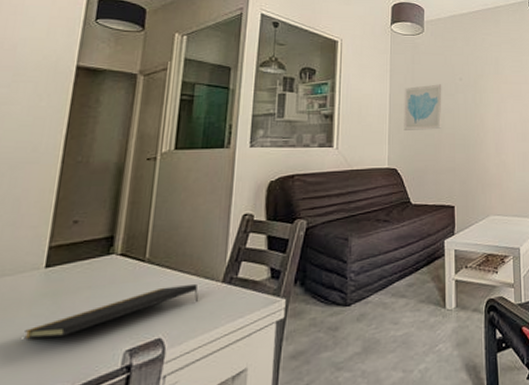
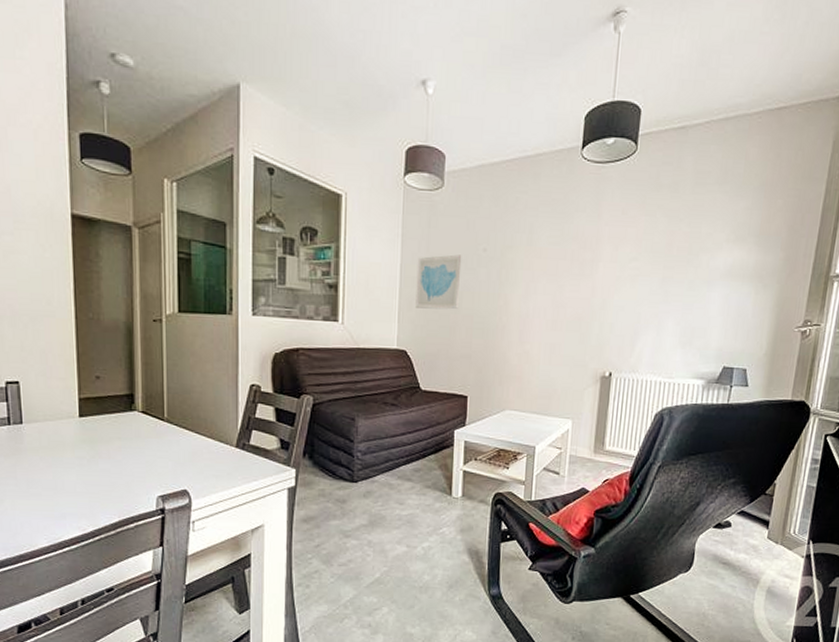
notepad: present [24,283,198,339] -> none [73,445,215,478]

